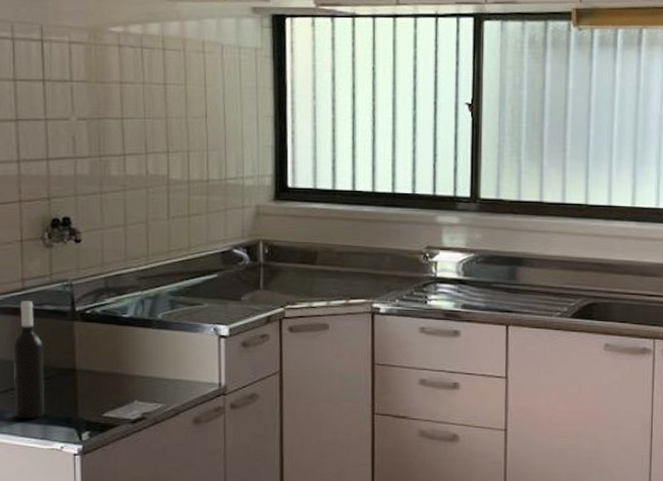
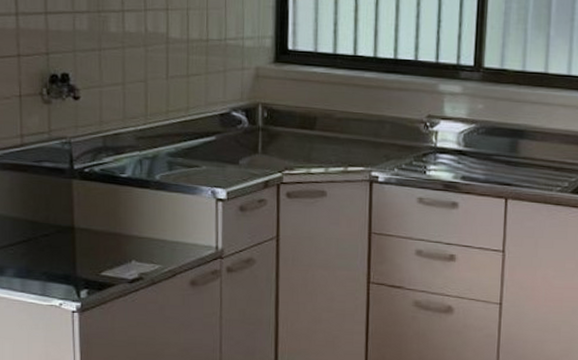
wine bottle: present [13,301,46,419] -> none [12,157,44,276]

